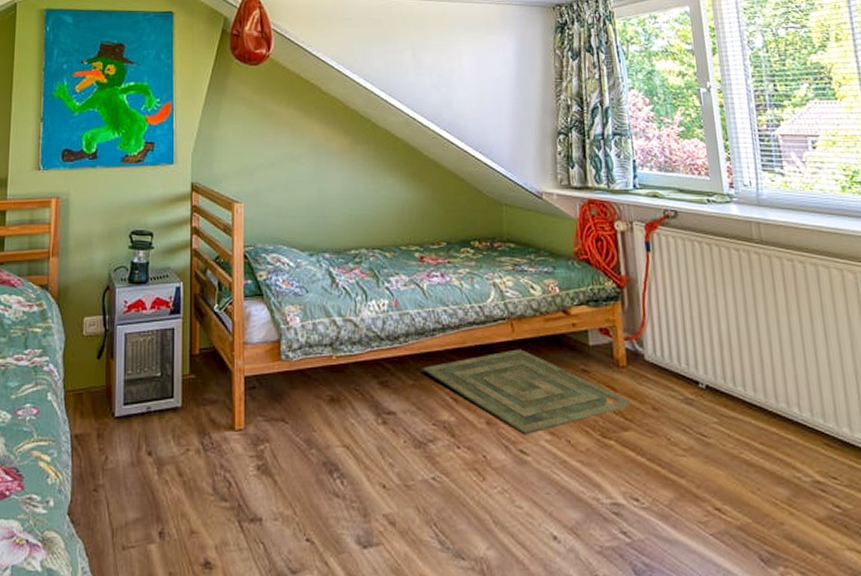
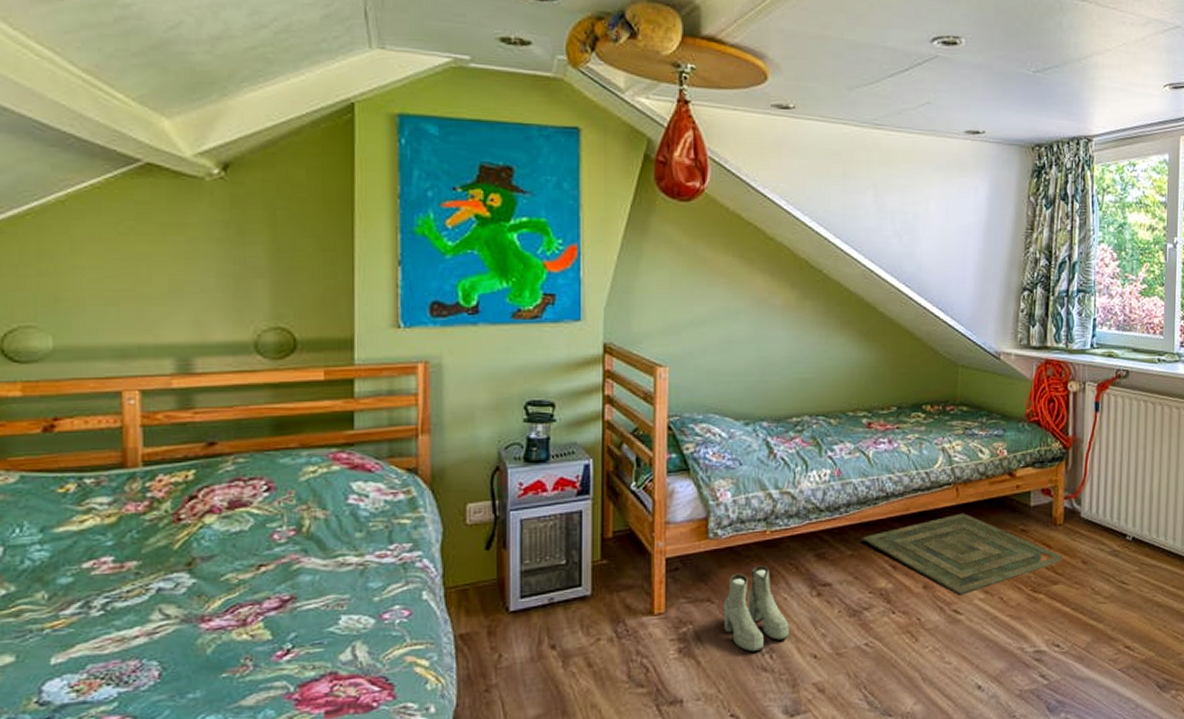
boots: none [296,389,358,476] -> present [723,565,789,652]

